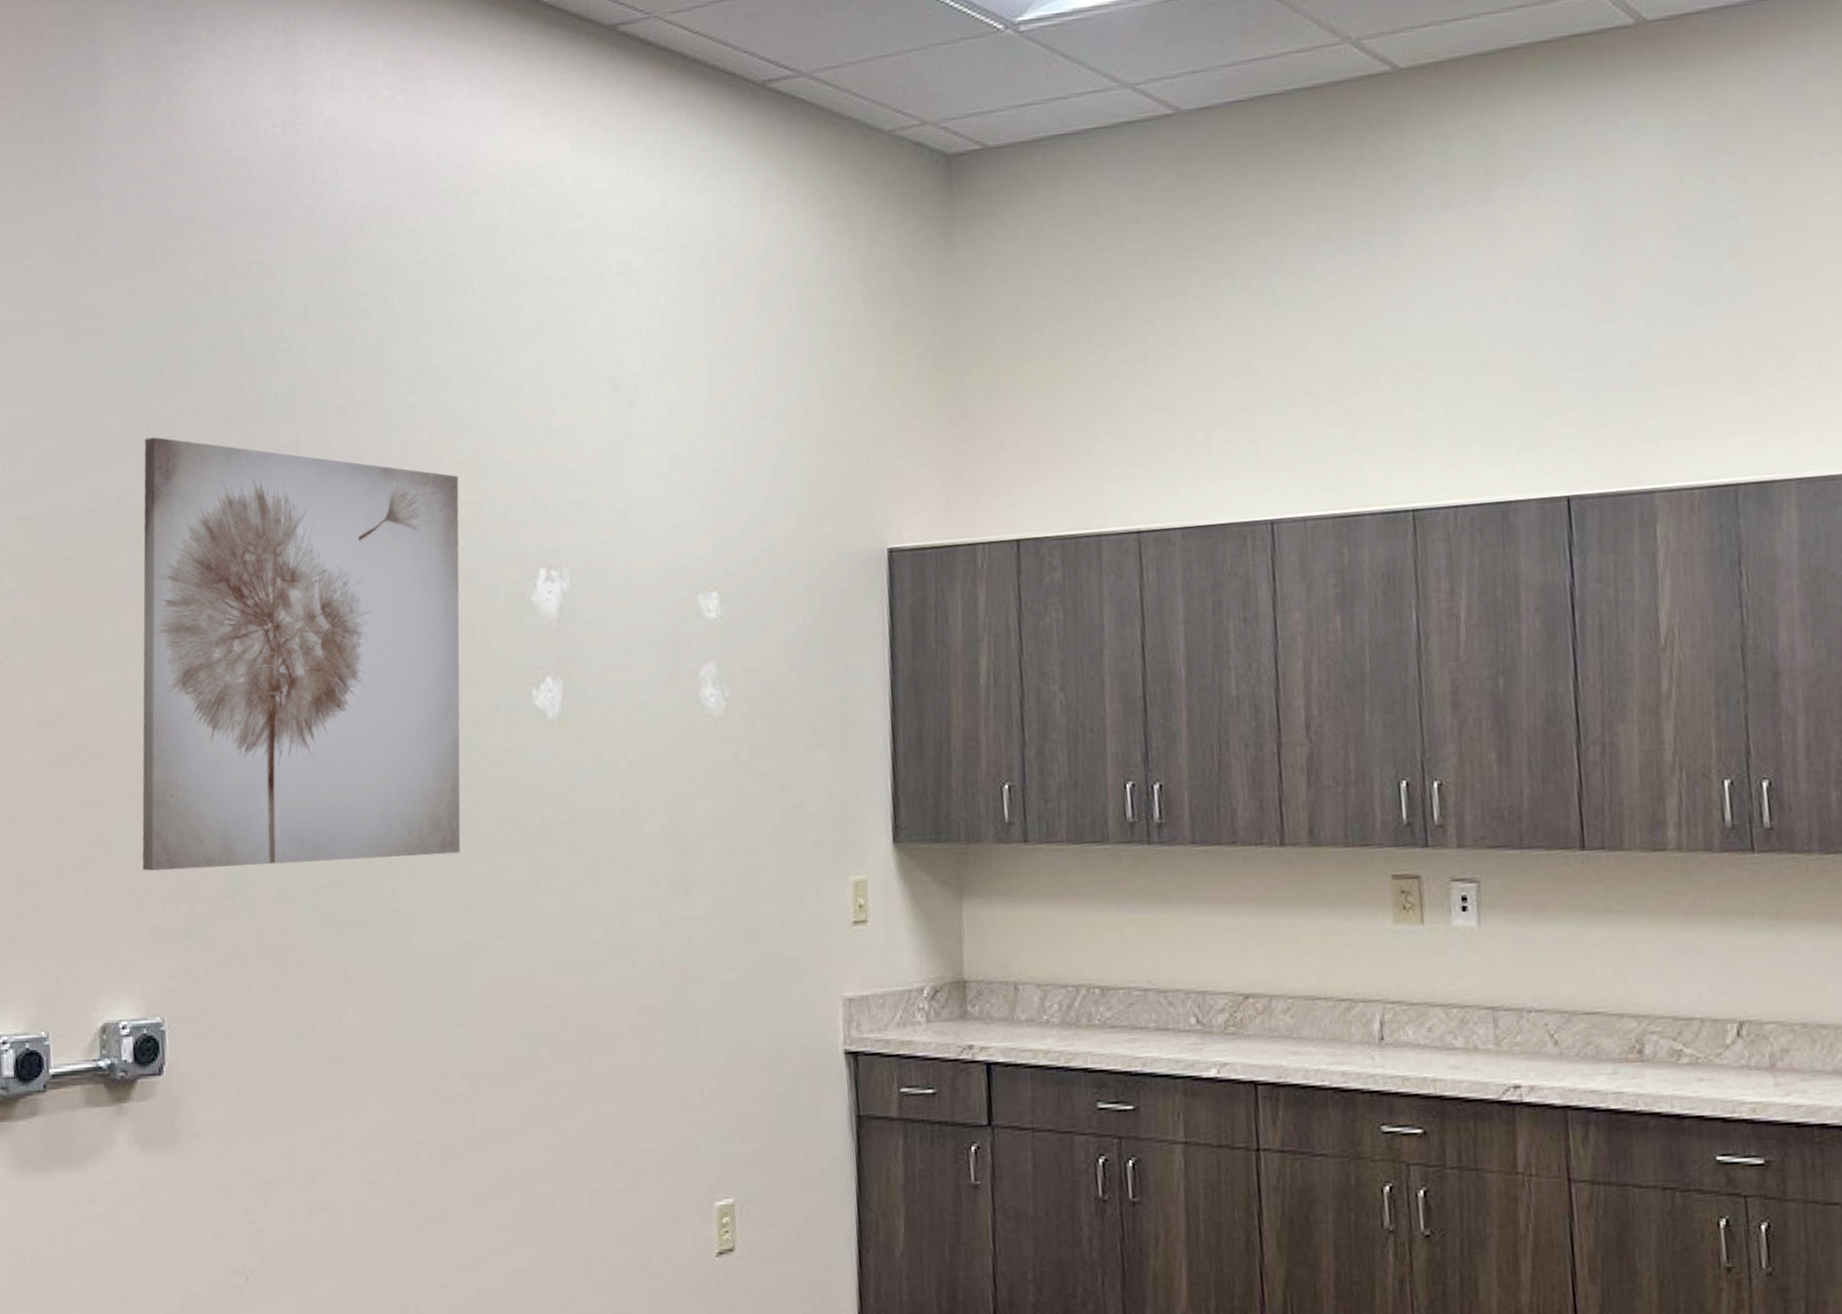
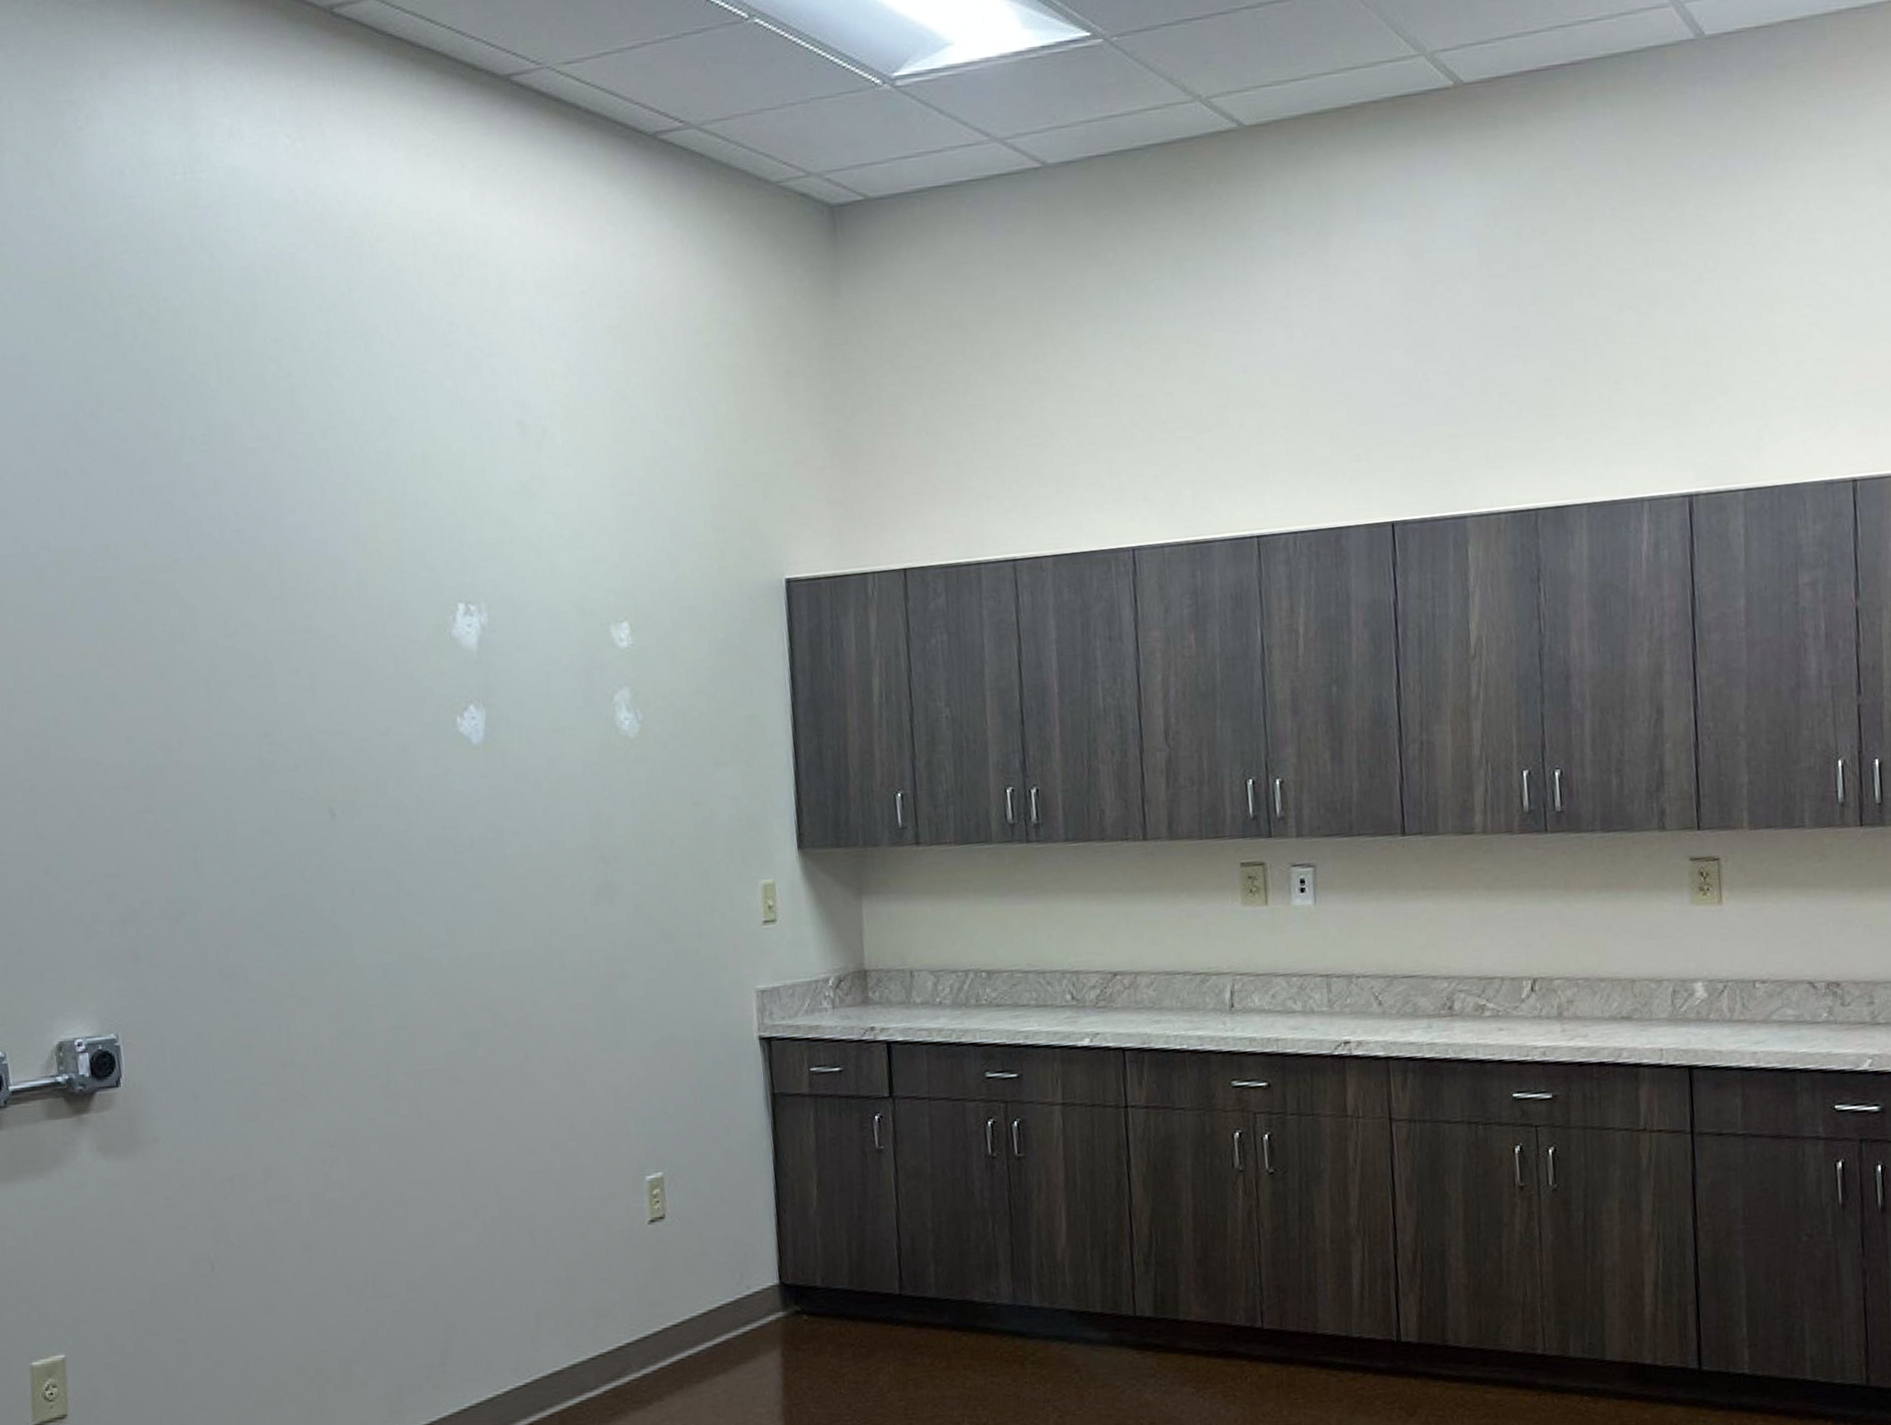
wall art: present [142,437,461,871] -> none [63,482,395,898]

